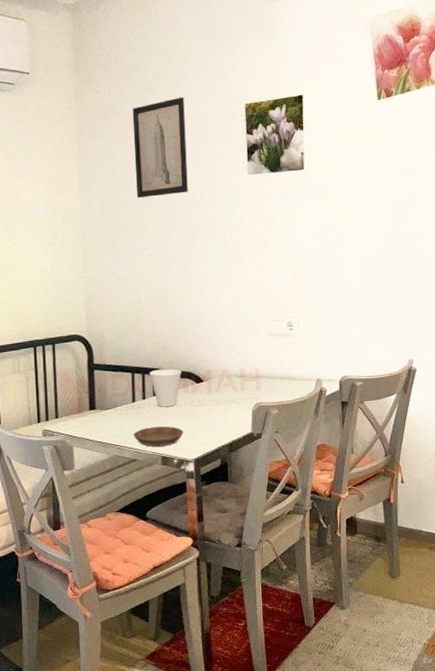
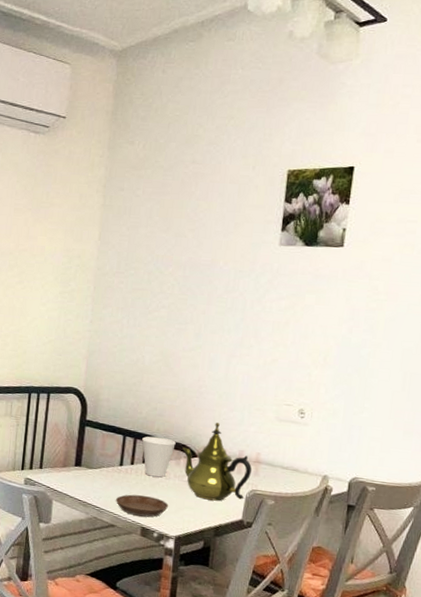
wall art: present [132,97,188,199] -> none [157,156,222,257]
teapot: none [188,347,254,420] -> present [182,423,252,501]

